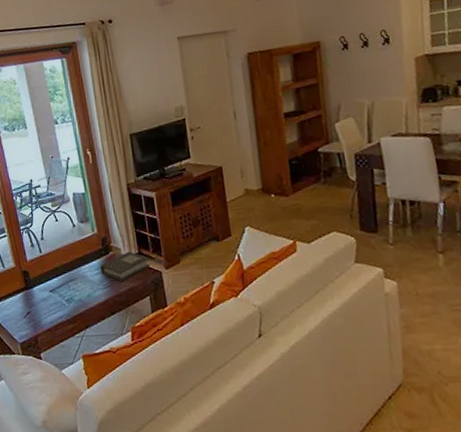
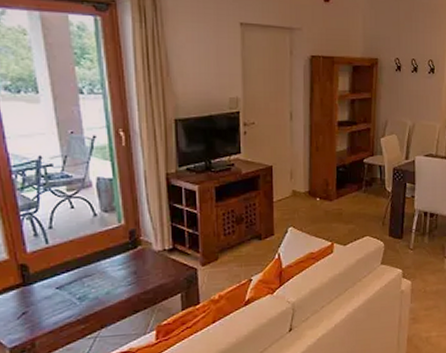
book: present [100,251,150,281] -> none [125,246,185,277]

